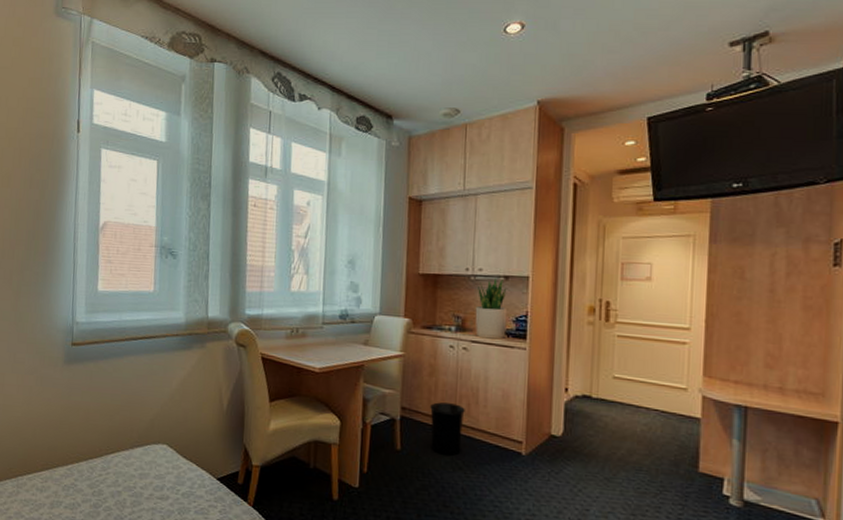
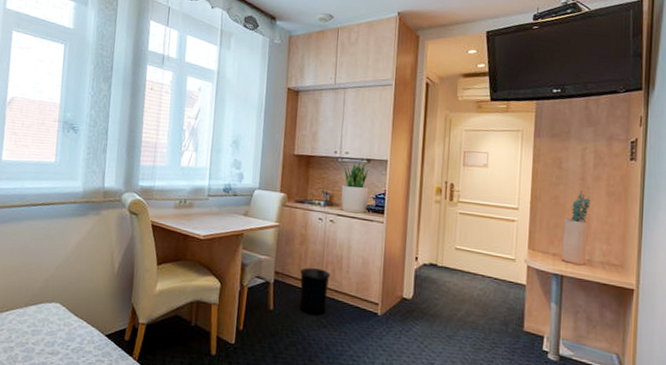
vase: none [744,305,782,395] -> present [561,190,591,266]

